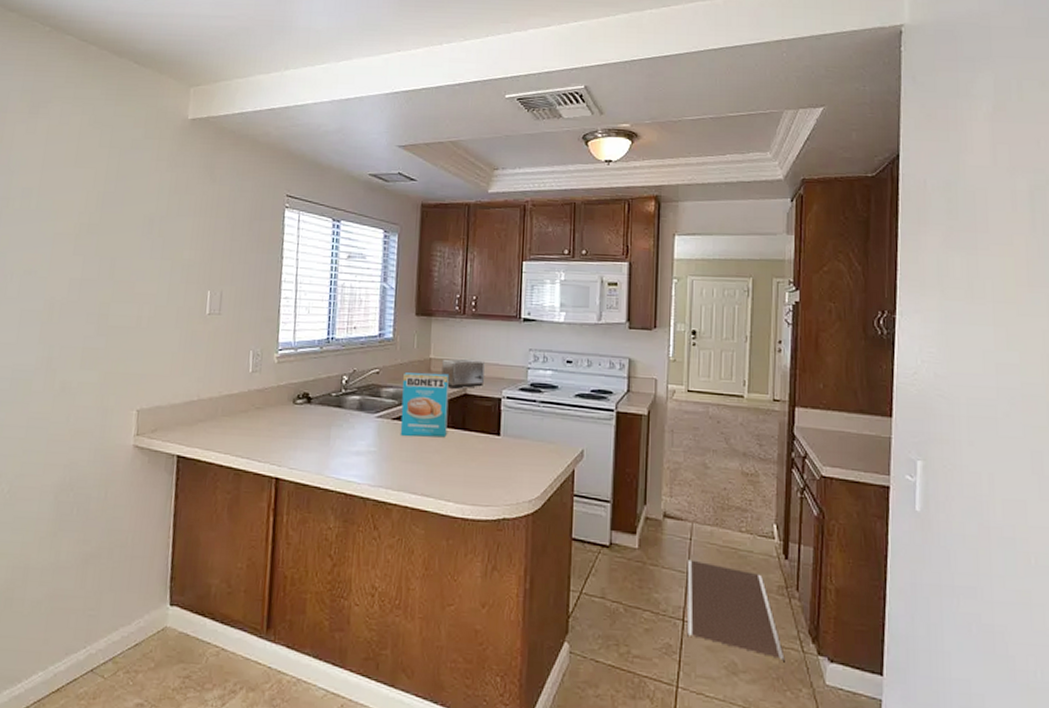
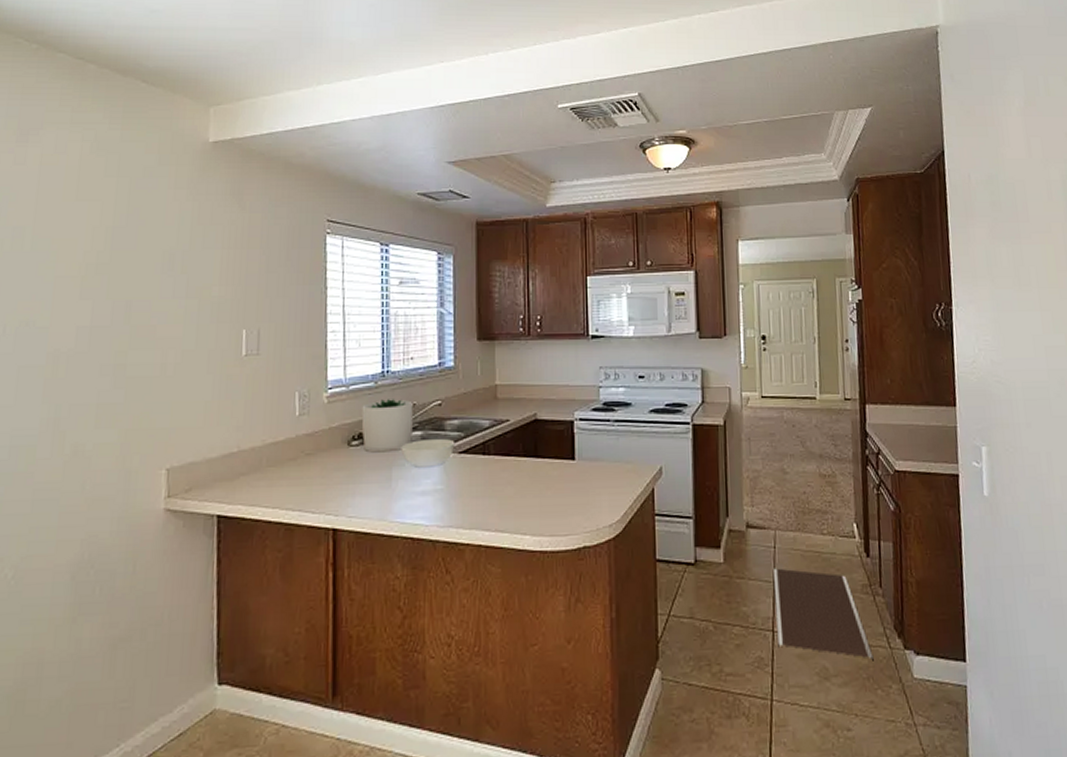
planter: none [306,364,354,413] -> present [361,399,413,453]
bowl: none [340,404,390,431] -> present [401,439,455,469]
food box: present [400,372,449,438] -> none [468,399,519,471]
toaster: present [442,358,485,389] -> none [509,381,554,415]

